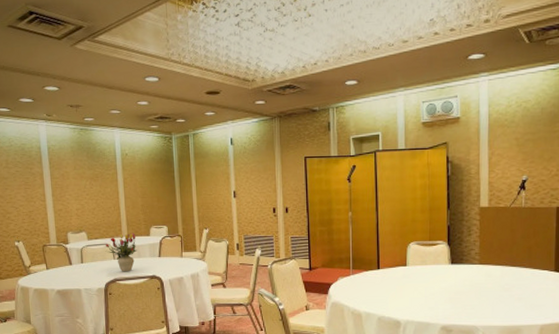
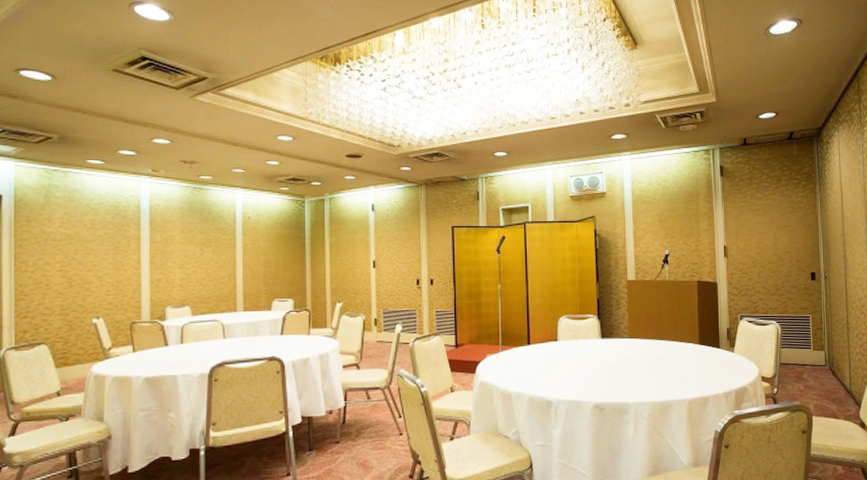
flower arrangement: present [105,232,137,272] -> none [213,306,254,354]

